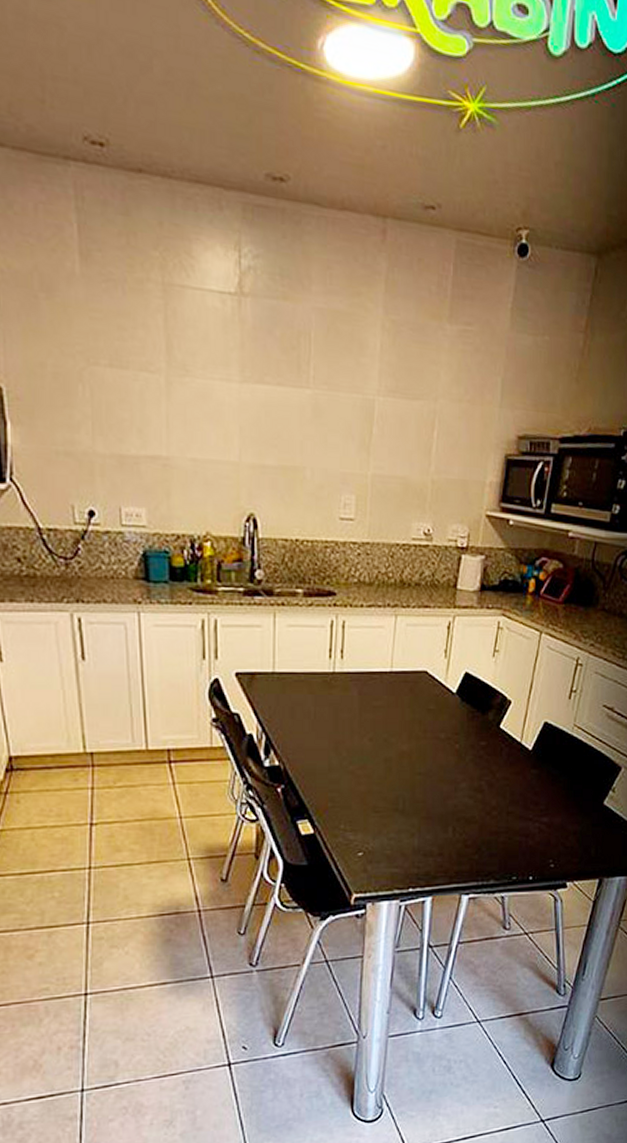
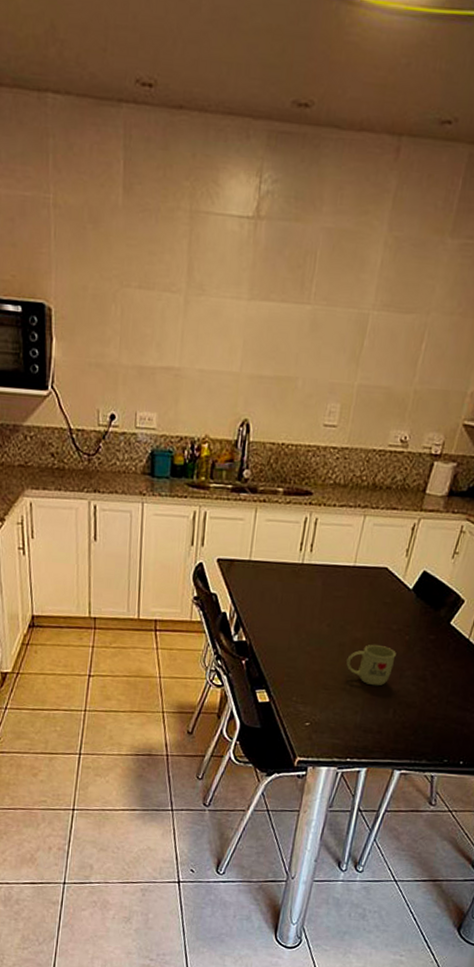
mug: none [395,756,448,803] -> present [346,644,396,686]

